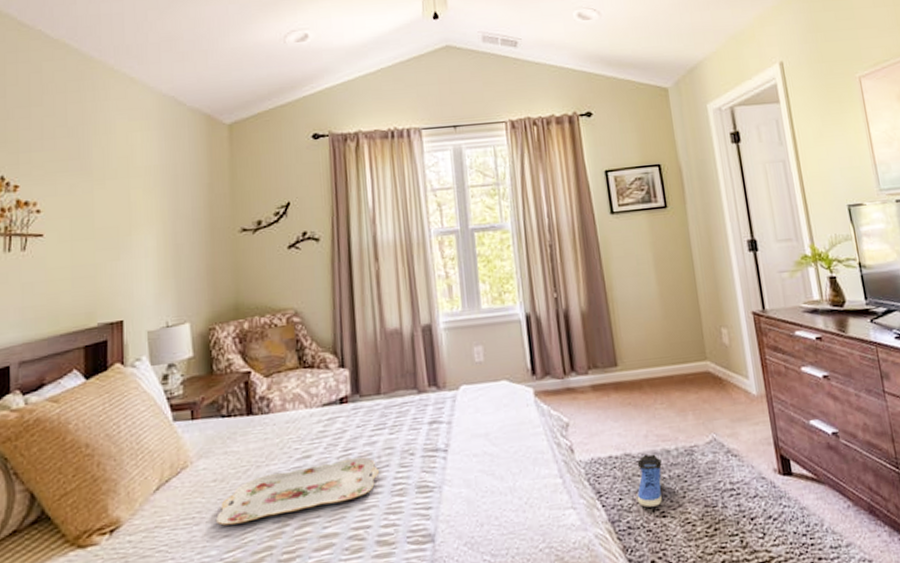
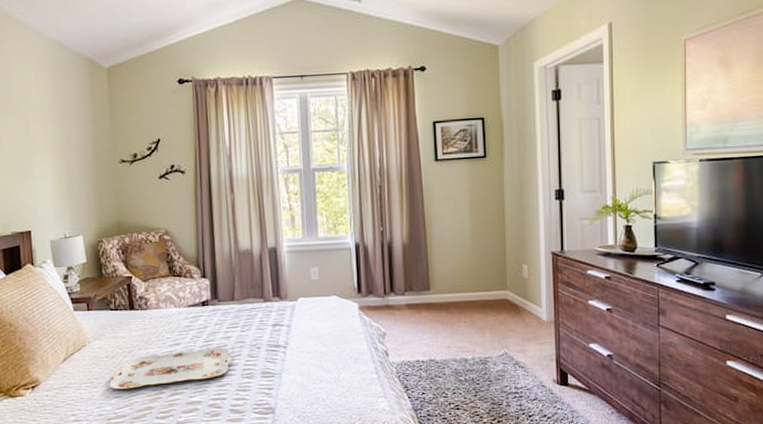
sneaker: present [636,453,662,507] -> none [437,360,460,401]

